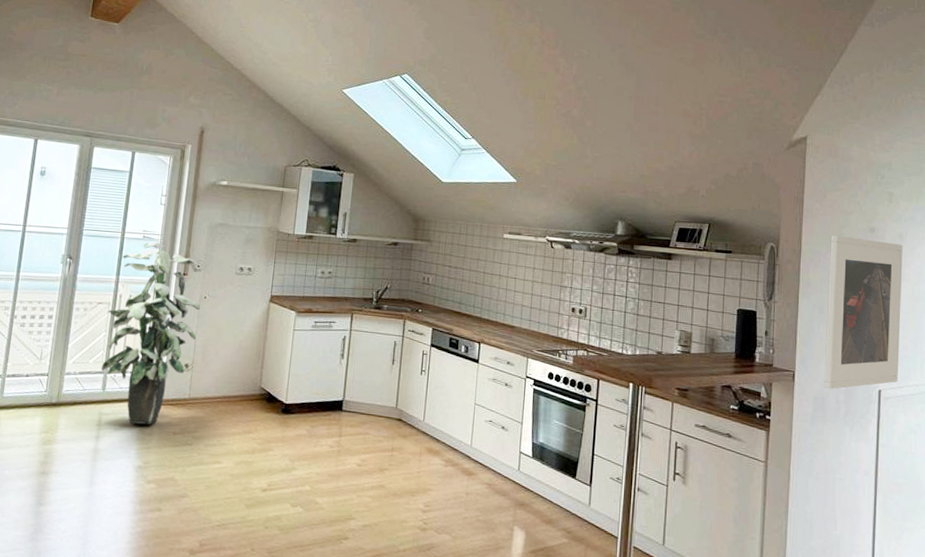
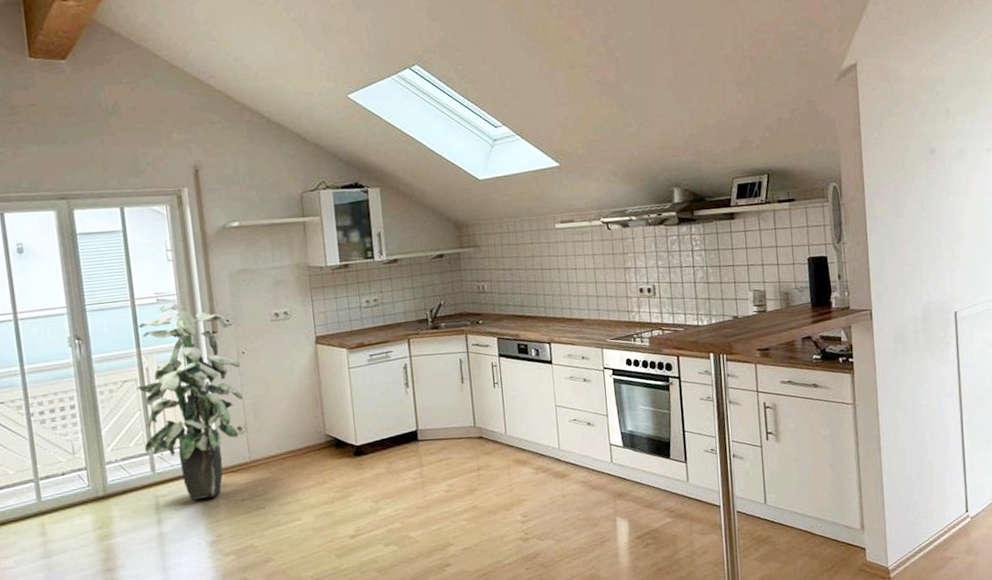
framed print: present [824,235,903,390] -> none [892,160,972,321]

